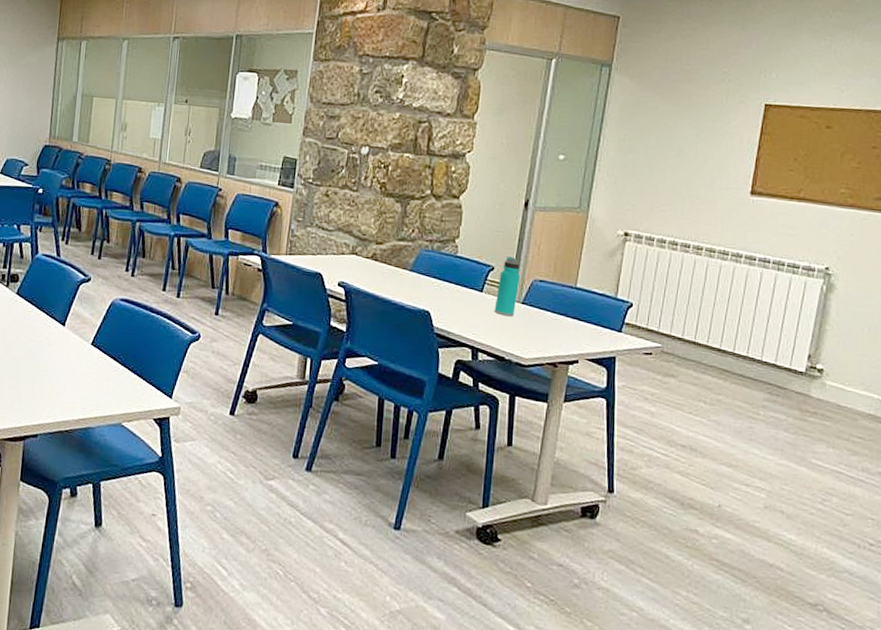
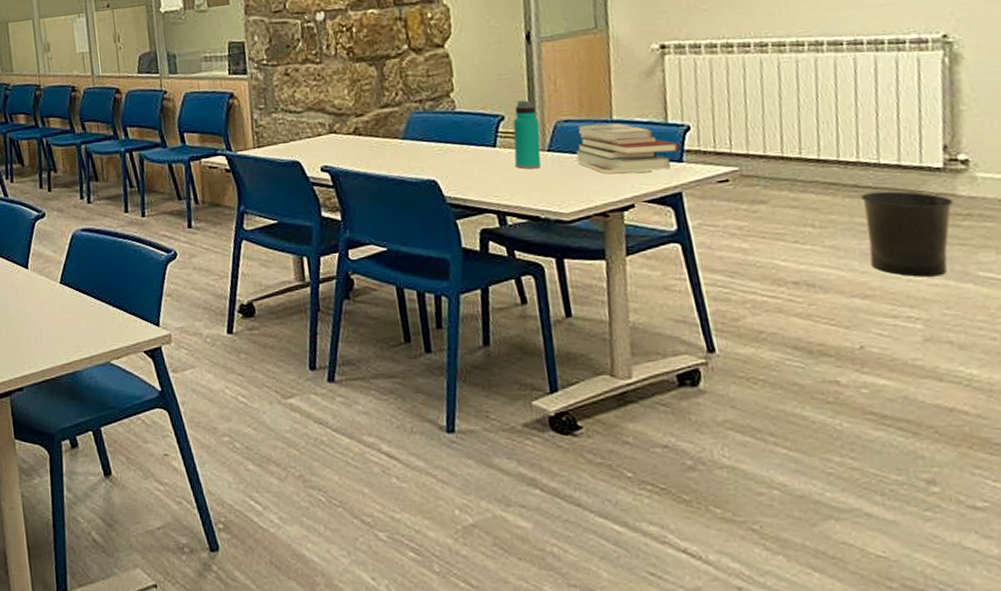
books: none [541,286,622,337] -> present [575,123,680,174]
waste bin: none [740,382,807,458] -> present [859,191,954,277]

